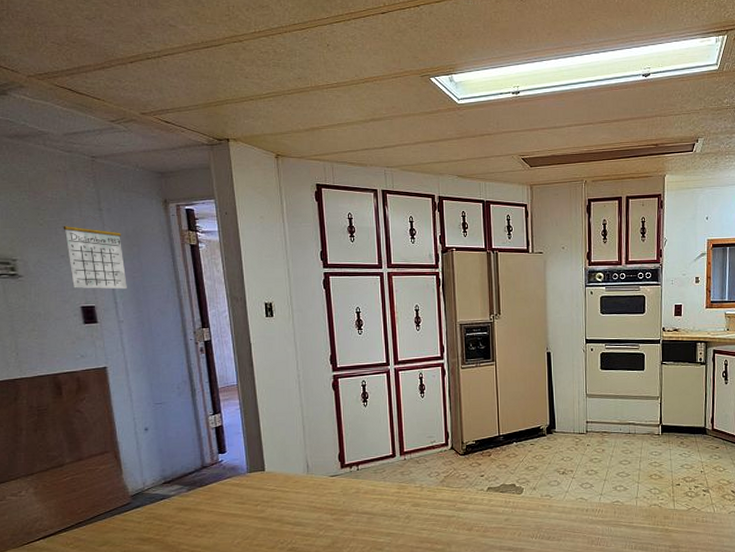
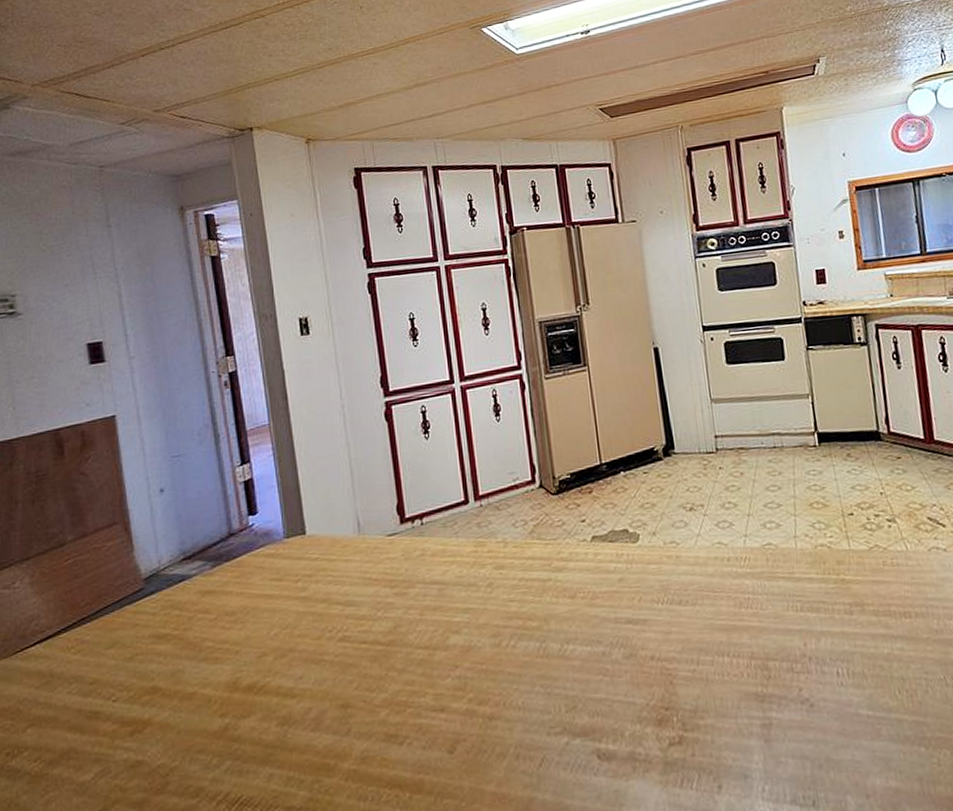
calendar: present [63,215,127,290] -> none [67,234,139,323]

